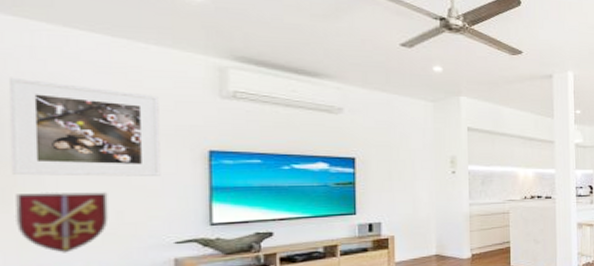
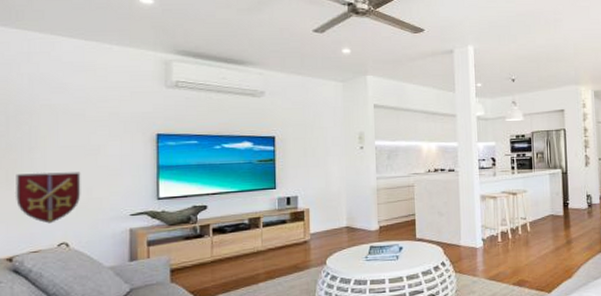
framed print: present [8,77,161,177] -> none [12,78,120,159]

